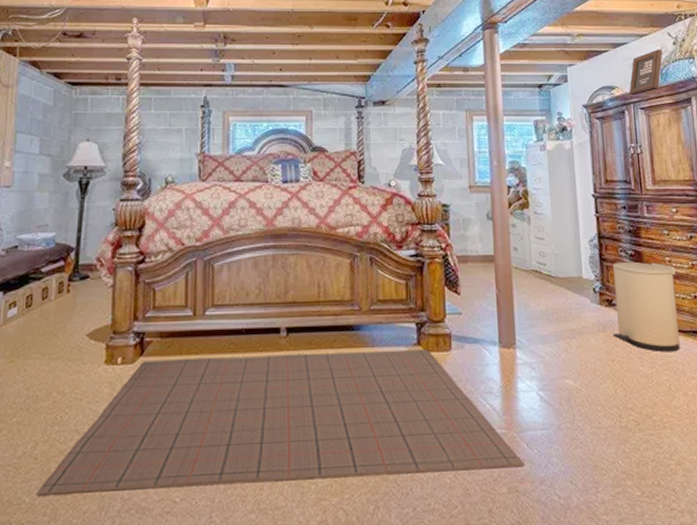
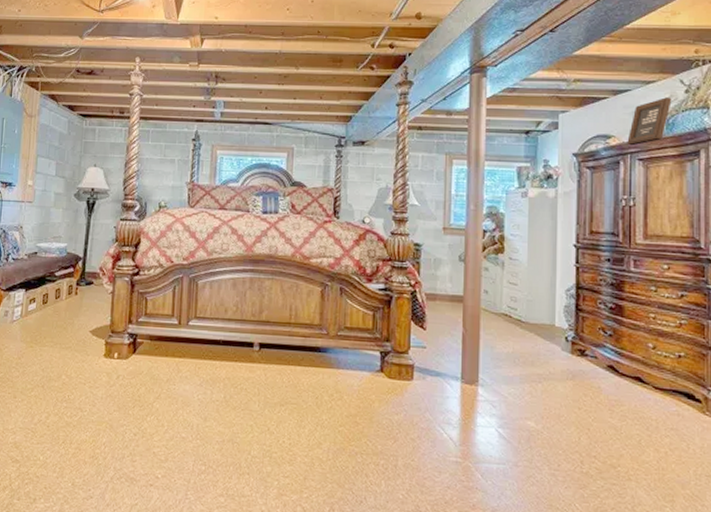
rug: present [36,350,524,496] -> none [48,358,477,495]
pedal bin: present [612,262,681,352] -> none [581,314,660,408]

